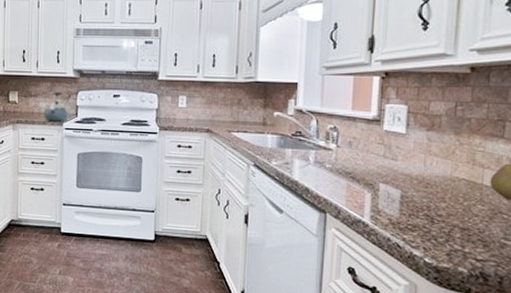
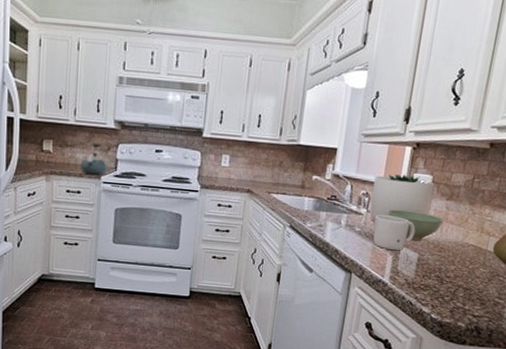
planter: none [340,105,411,157] -> present [370,174,435,222]
mug: none [346,149,394,188] -> present [372,214,416,251]
bowl: none [360,144,426,176] -> present [388,209,444,241]

